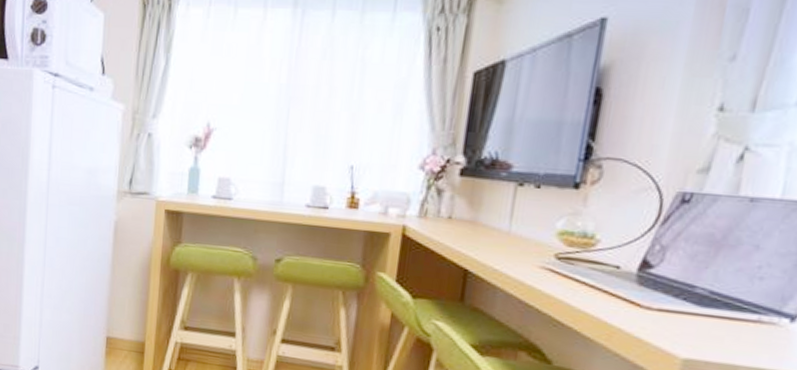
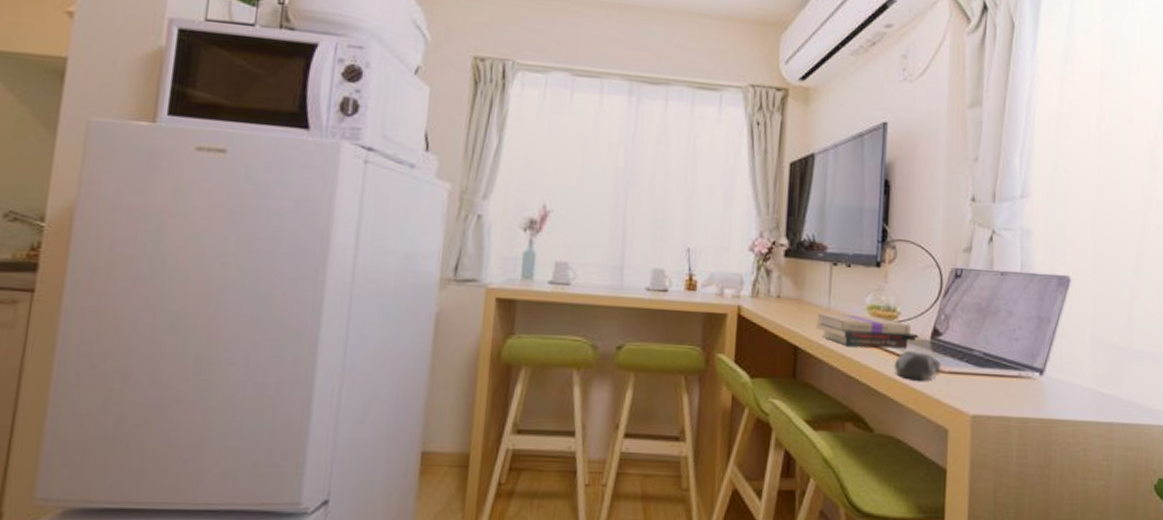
books: none [490,237,618,281] -> present [815,313,916,349]
computer mouse: none [584,281,649,317] -> present [893,350,941,381]

